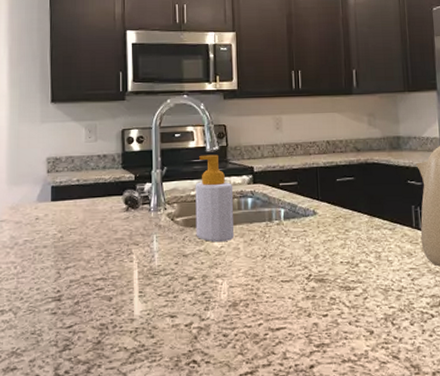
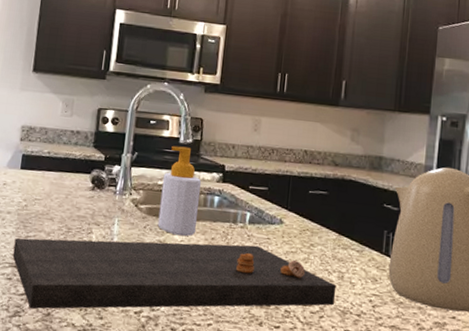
cutting board: none [54,240,376,340] -> present [12,238,337,309]

